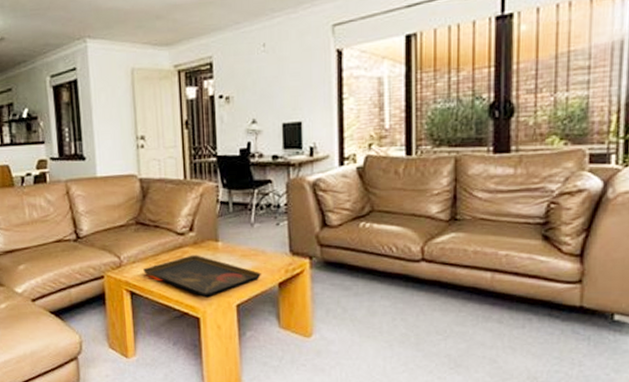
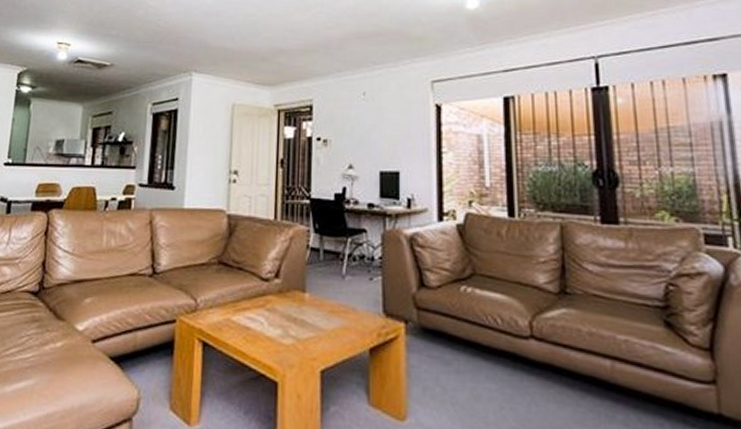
decorative tray: present [143,254,261,299] -> none [220,305,350,360]

